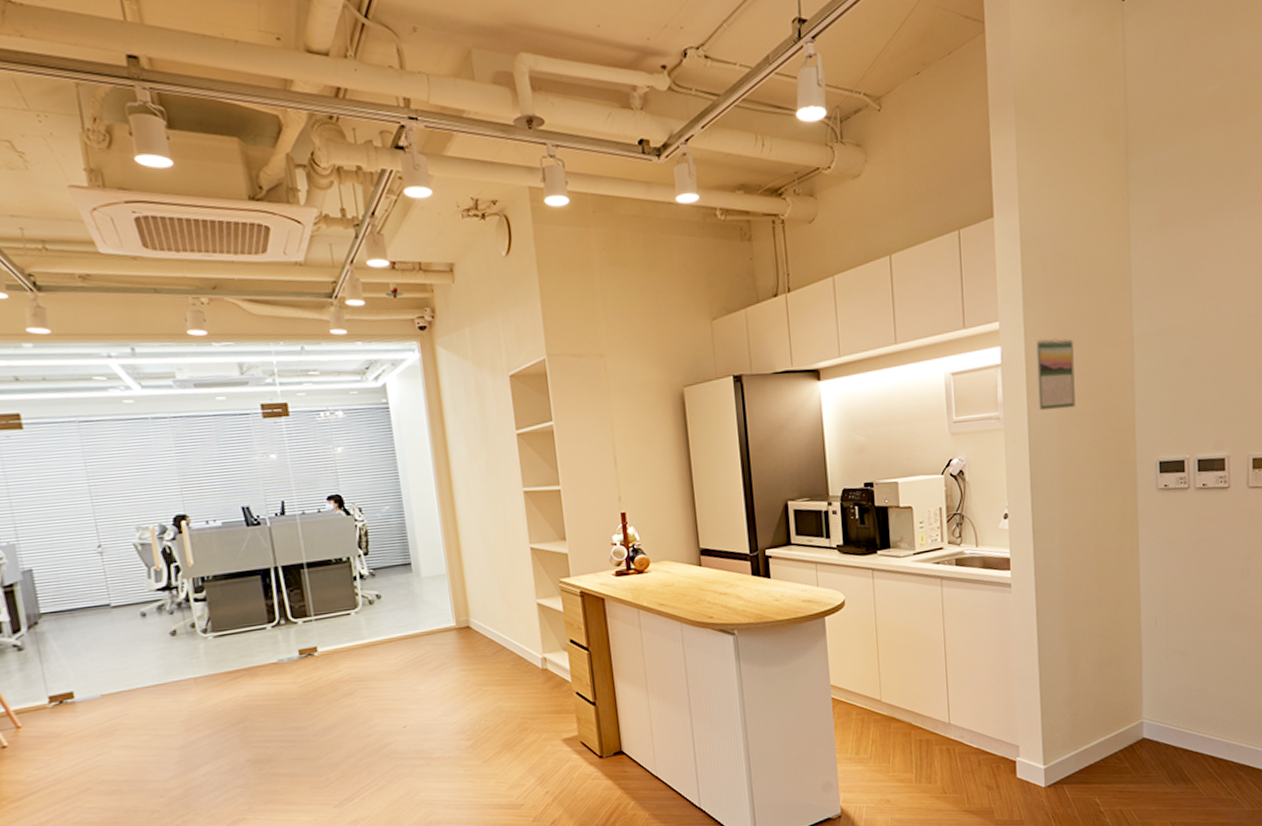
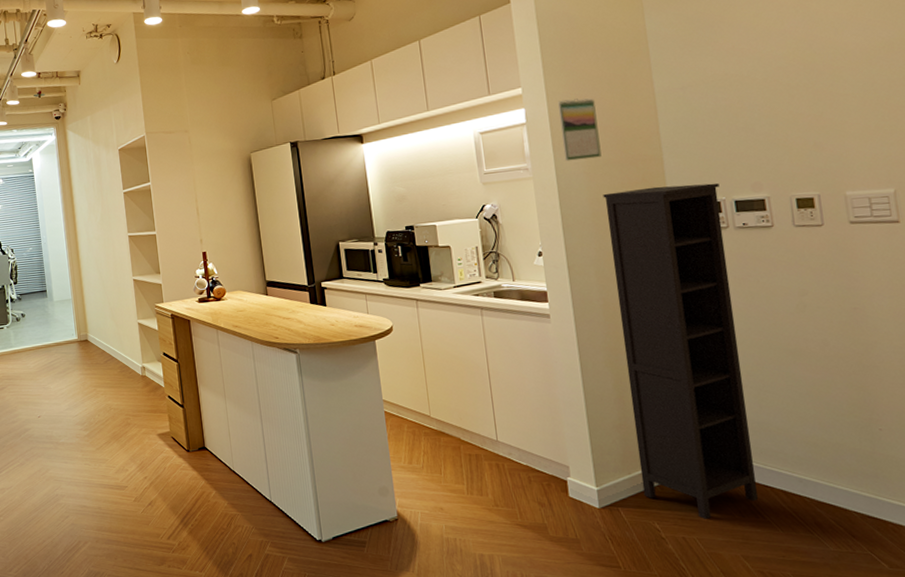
bookcase: none [1073,439,1190,790] -> present [603,183,758,519]

